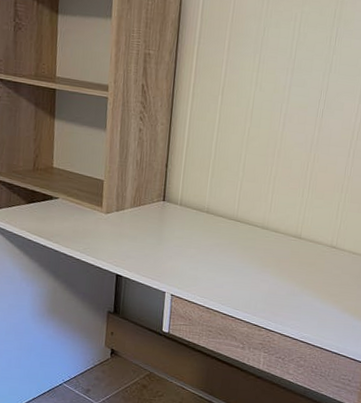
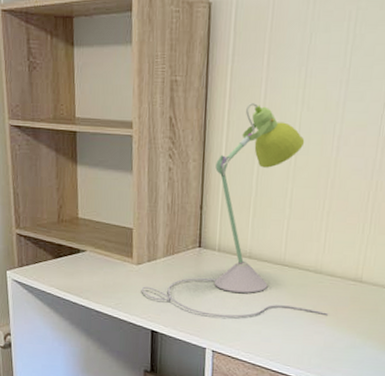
desk lamp: none [108,78,272,267] -> present [141,102,328,318]

